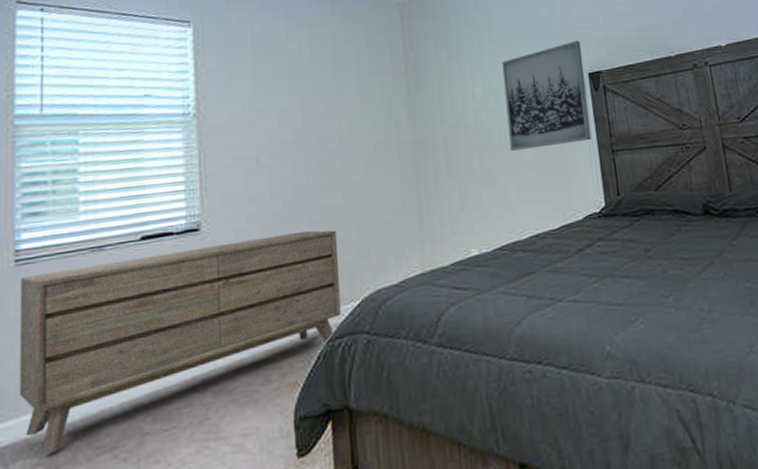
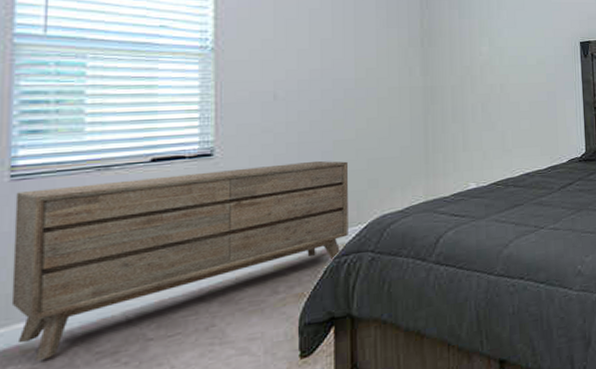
wall art: present [501,40,592,151] -> none [507,13,578,102]

